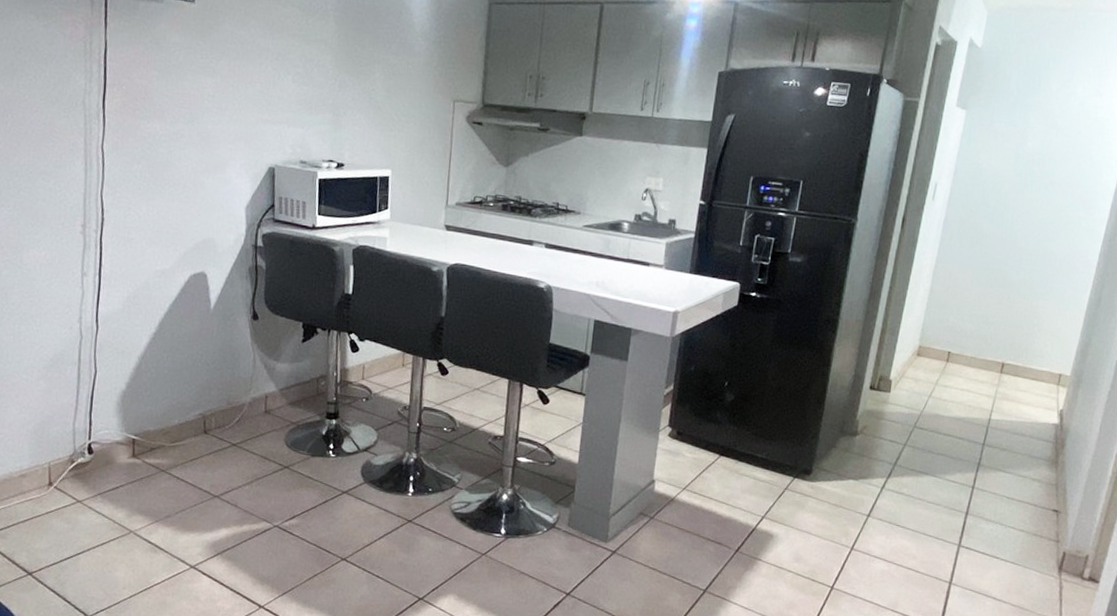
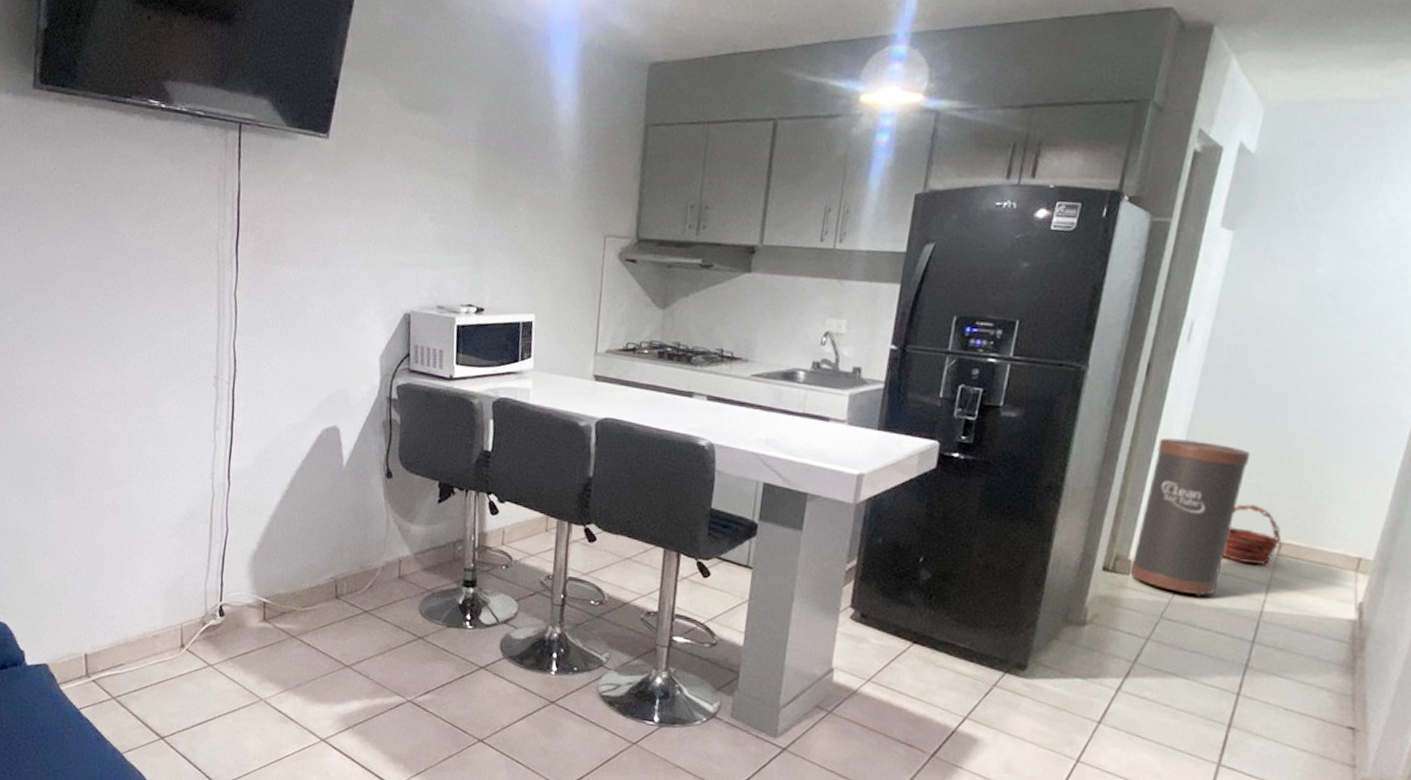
trash can: none [890,279,980,409] -> present [1129,438,1251,598]
basket: none [960,332,1004,382] -> present [1222,504,1282,565]

